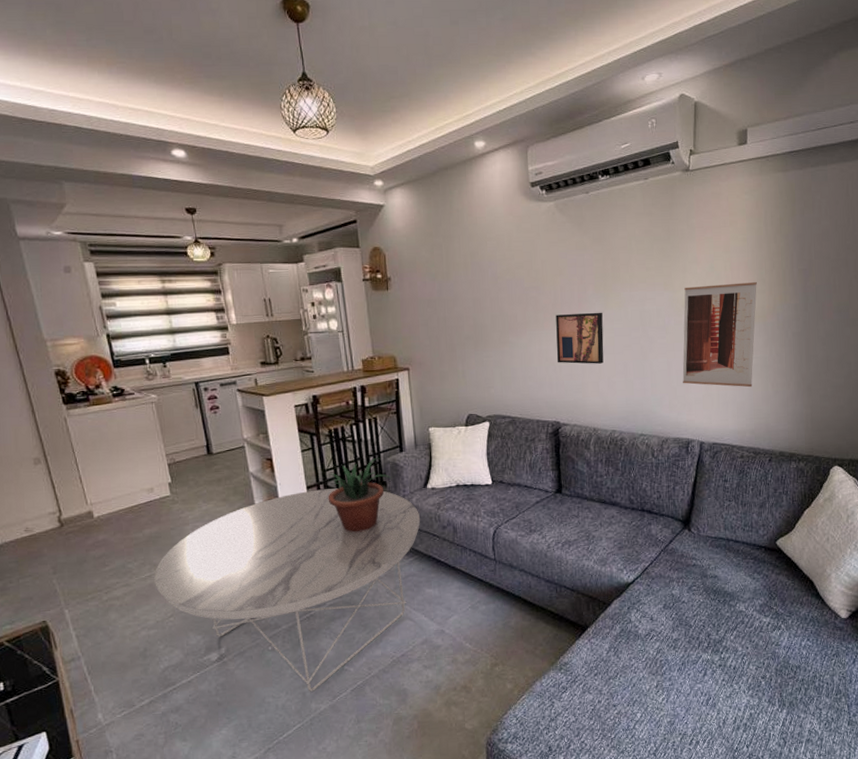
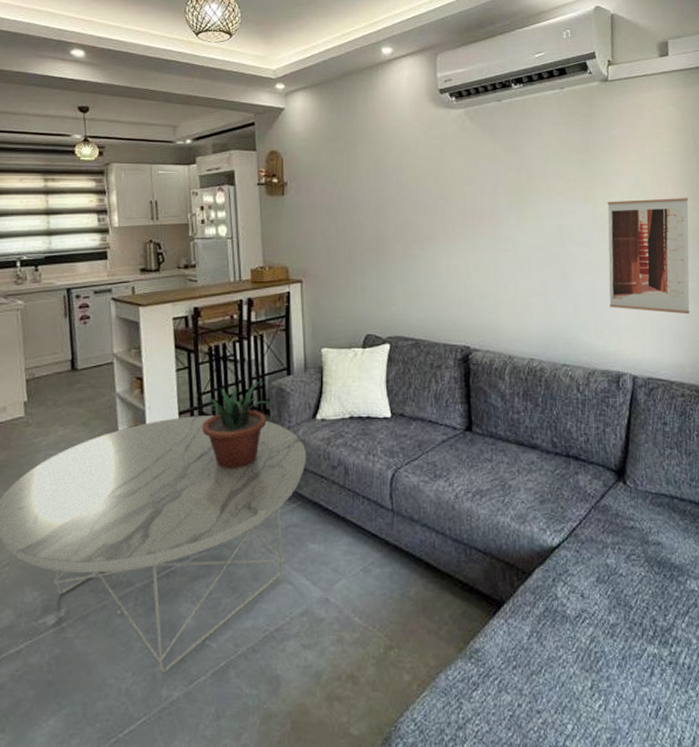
wall art: present [556,312,604,364] -> none [465,225,520,282]

